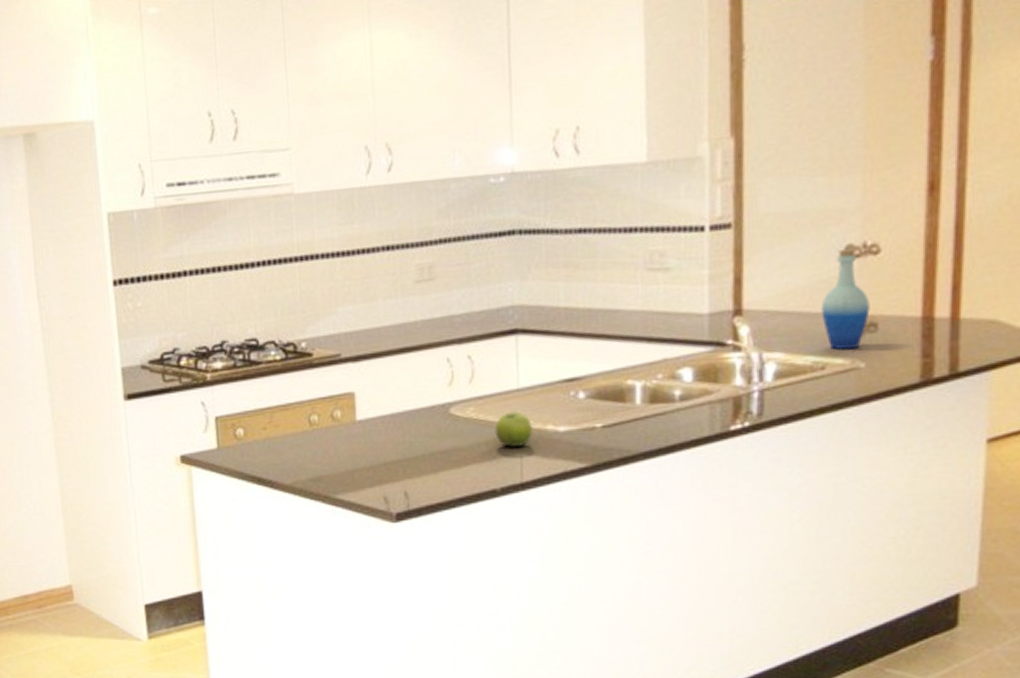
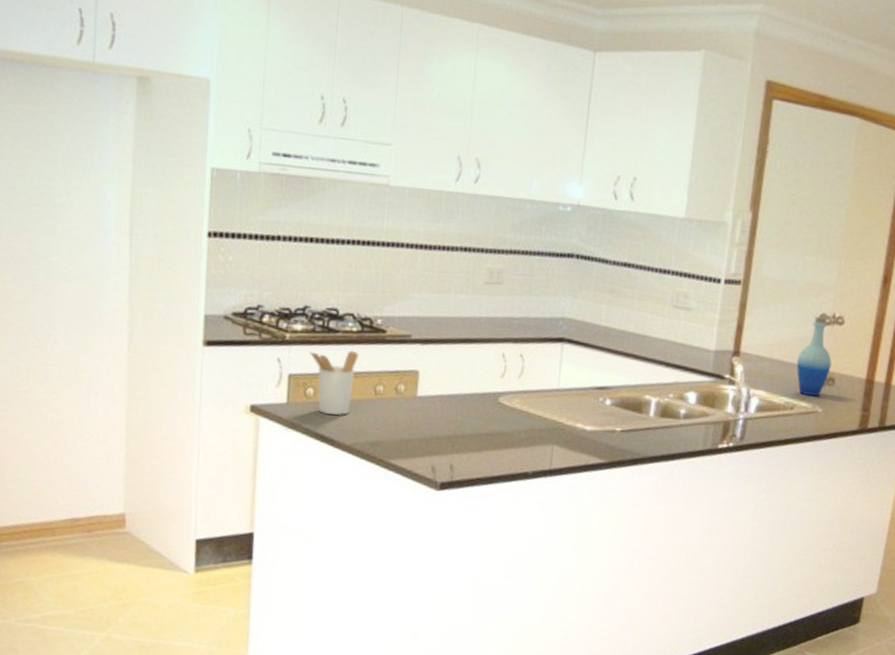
utensil holder: none [233,381,286,455] -> present [309,350,359,416]
fruit: present [495,410,532,448] -> none [534,407,565,439]

